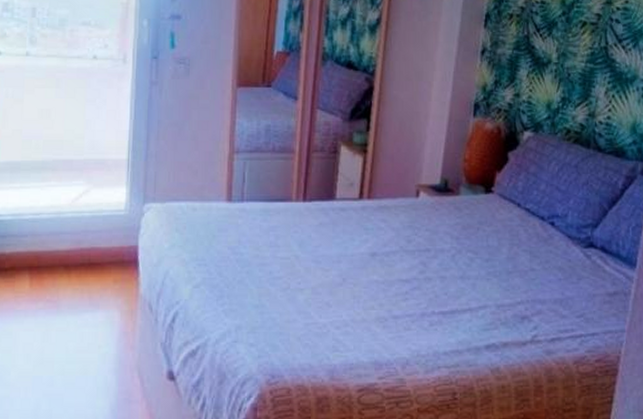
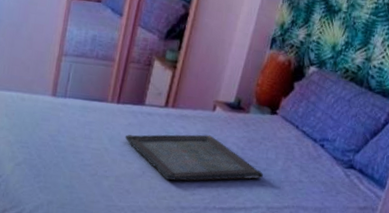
serving tray: none [317,226,486,286] -> present [125,134,263,181]

